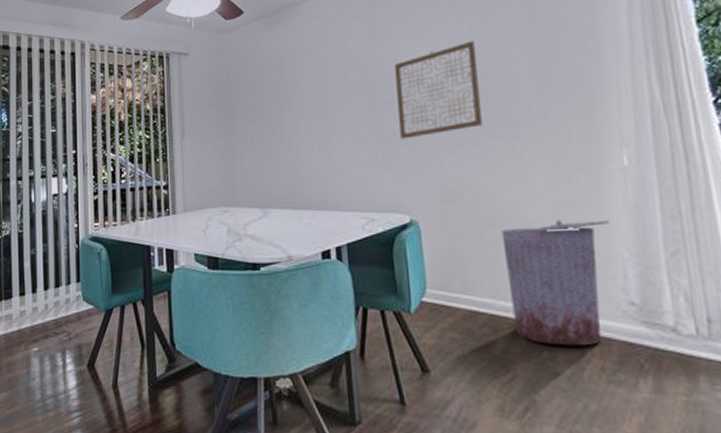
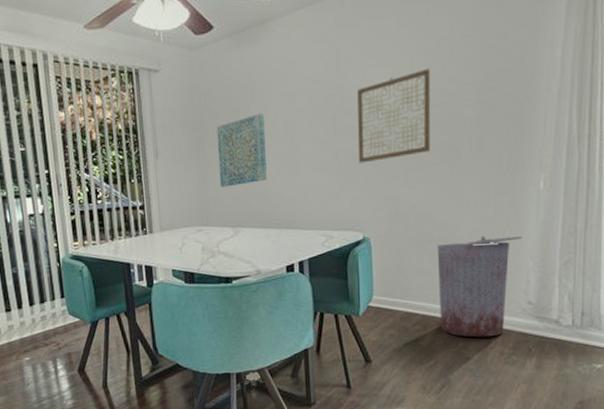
wall art: none [245,90,298,166] -> present [216,113,267,188]

